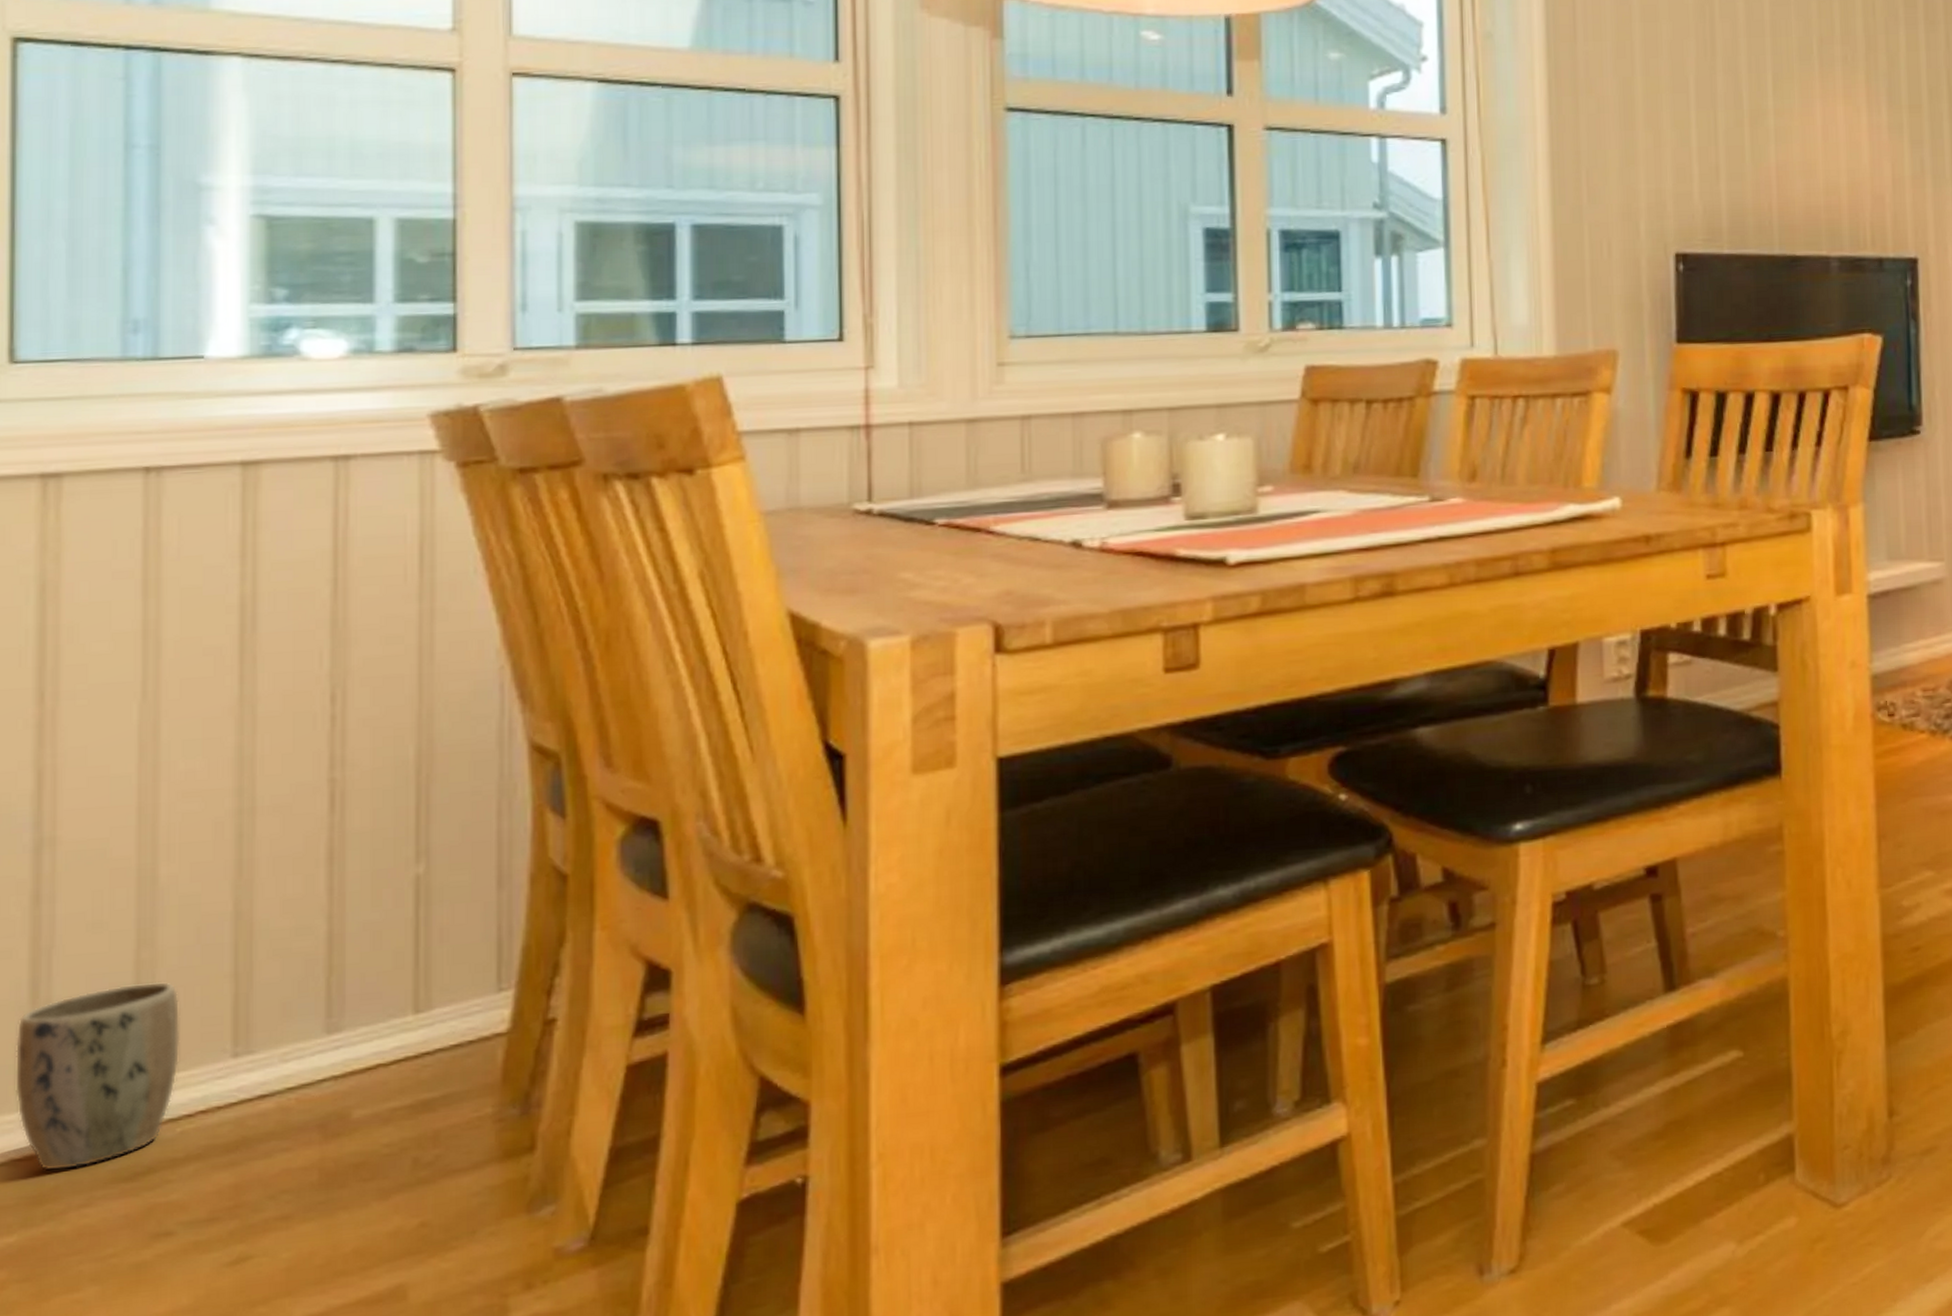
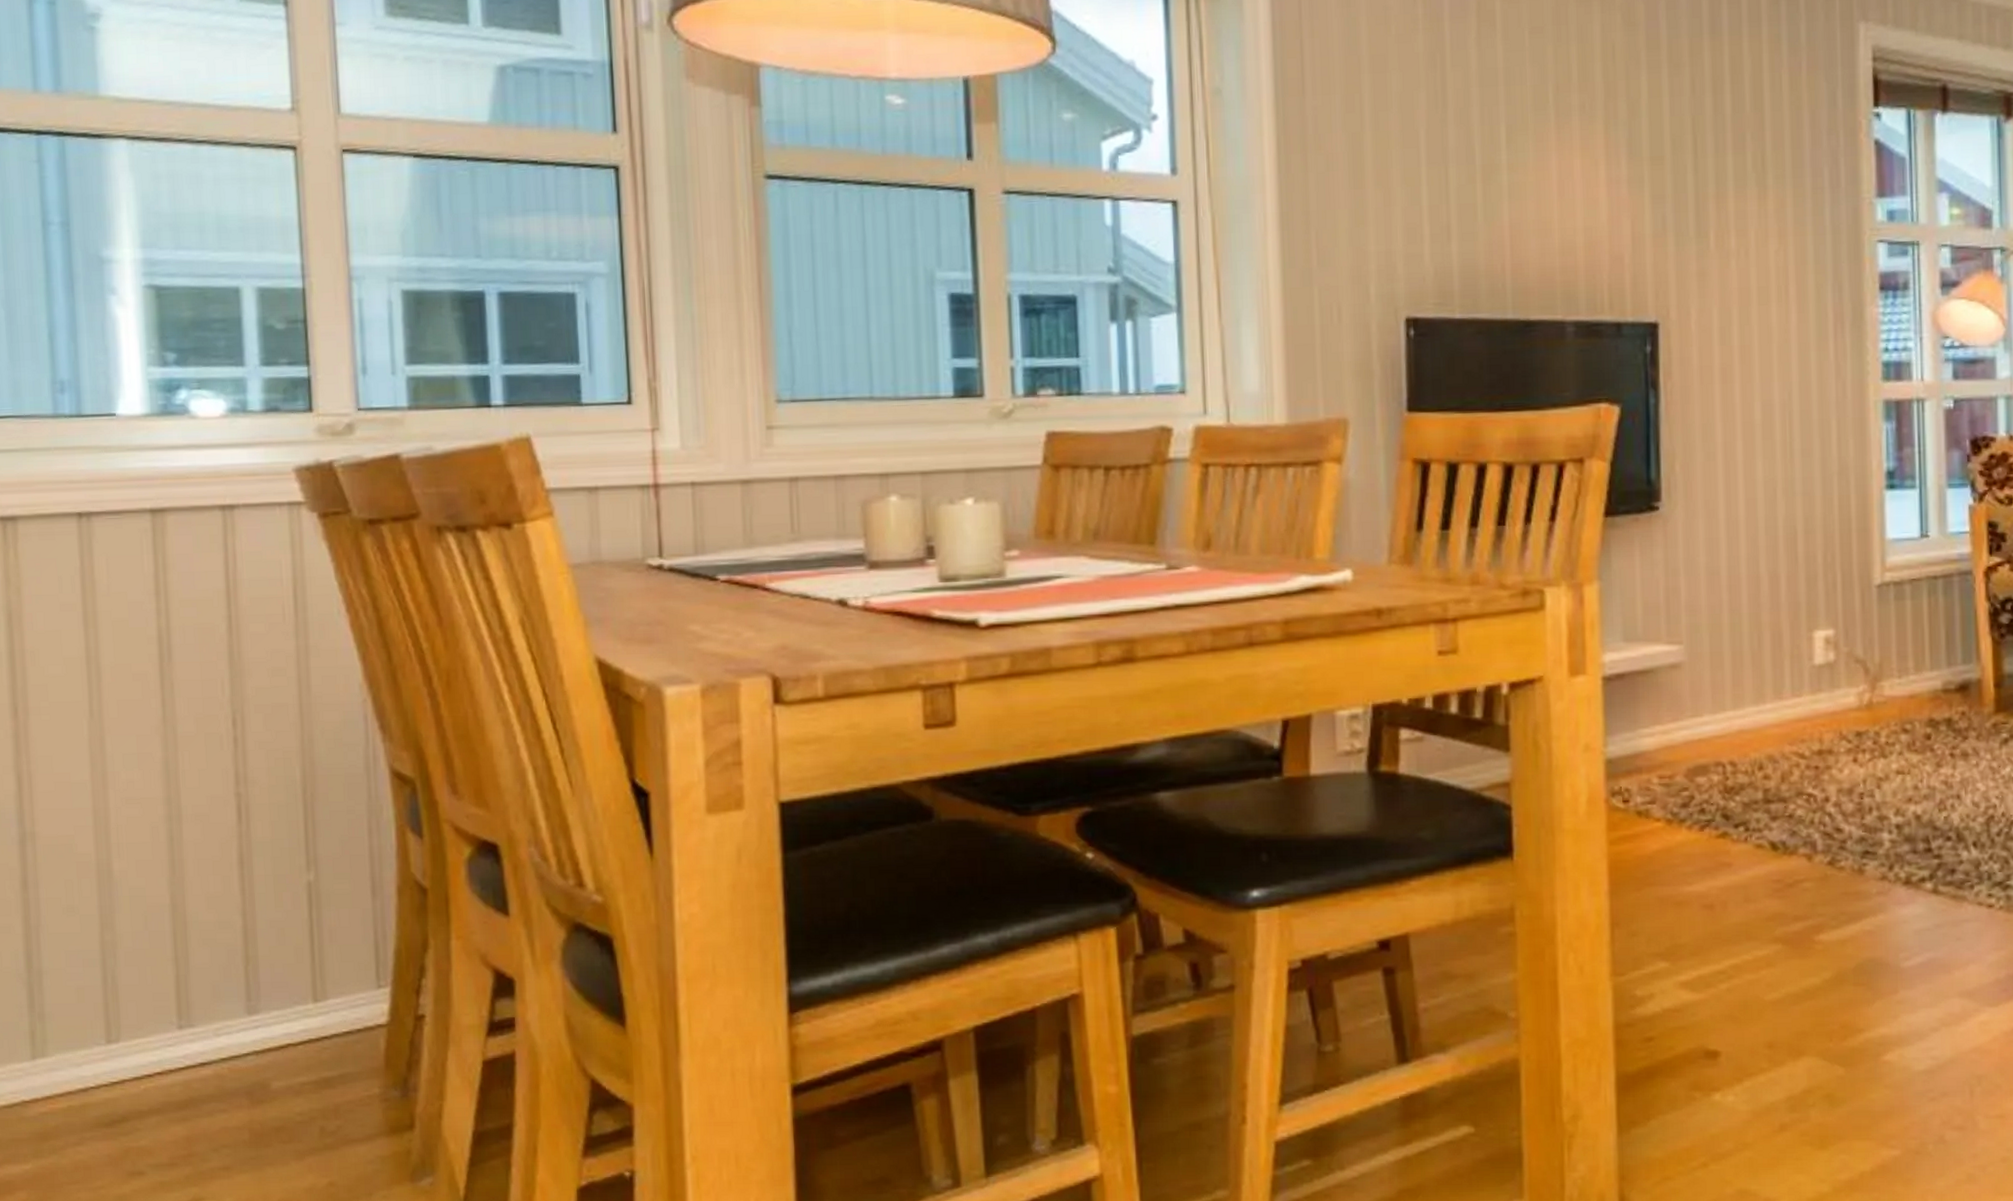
plant pot: present [14,981,181,1172] -> none [18,960,139,1114]

